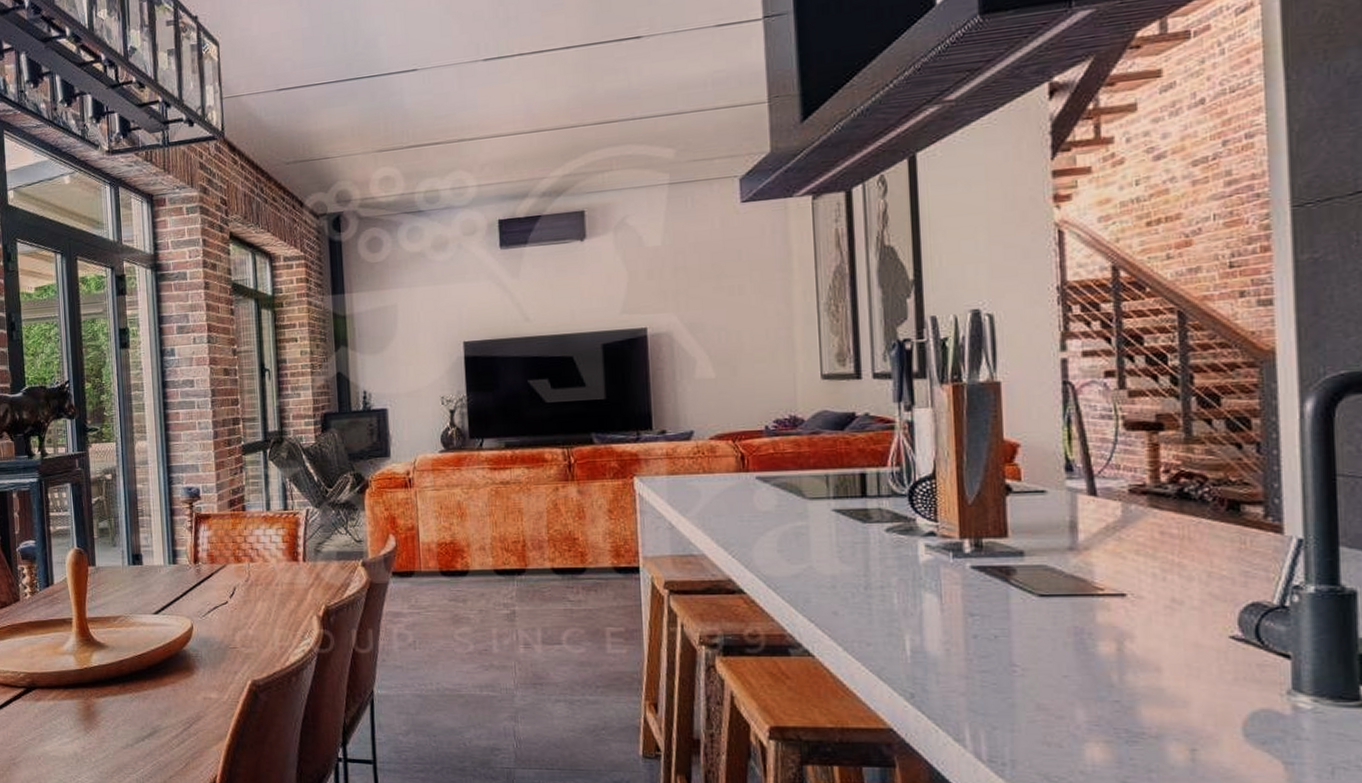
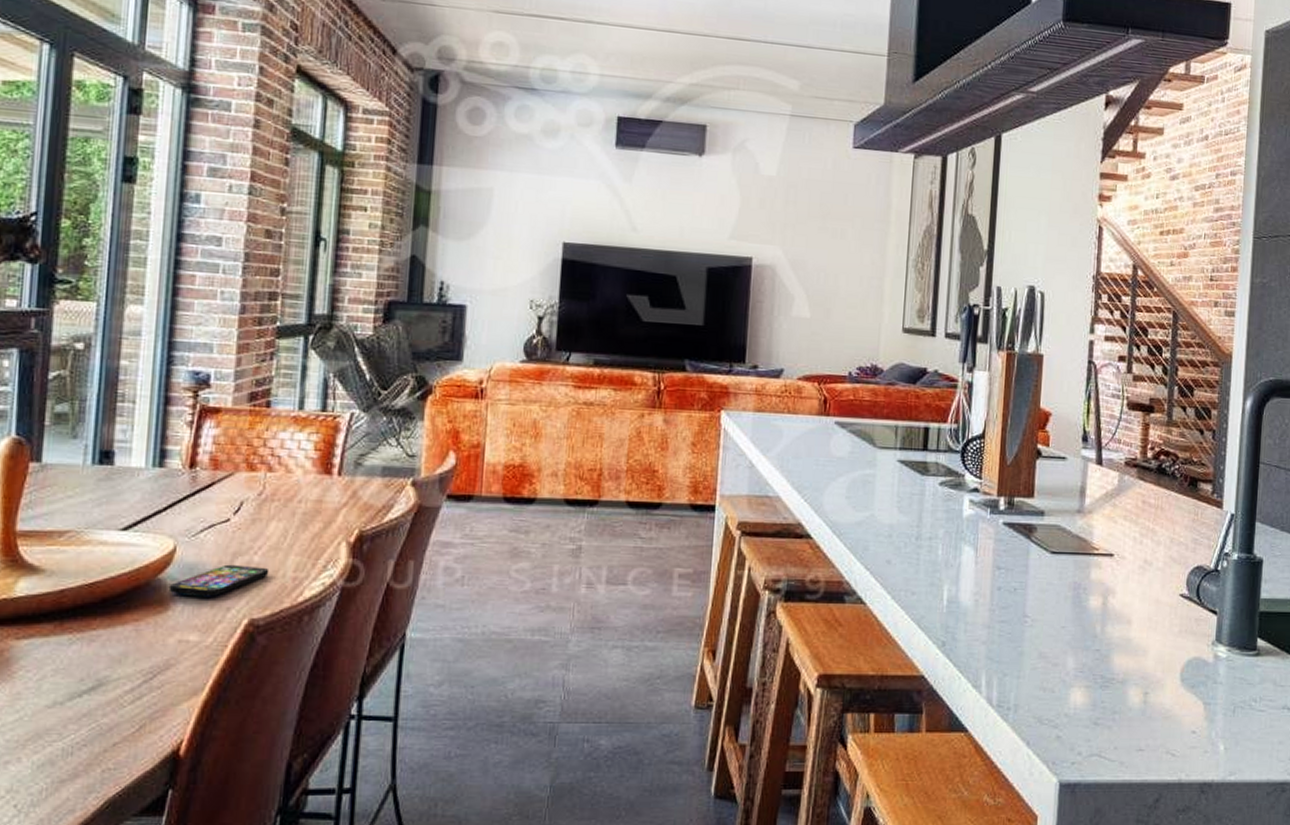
smartphone: none [191,637,262,664] -> present [168,564,269,597]

